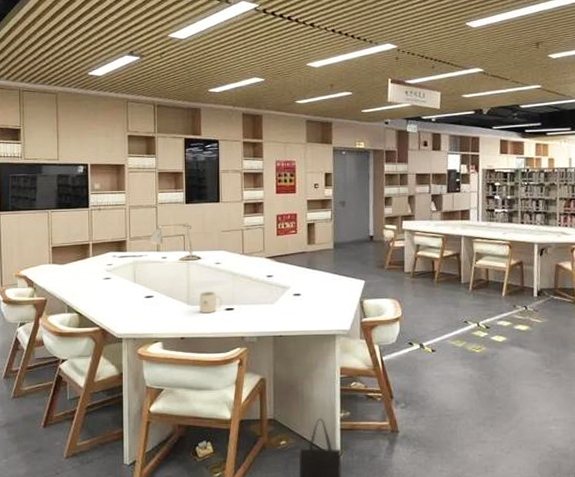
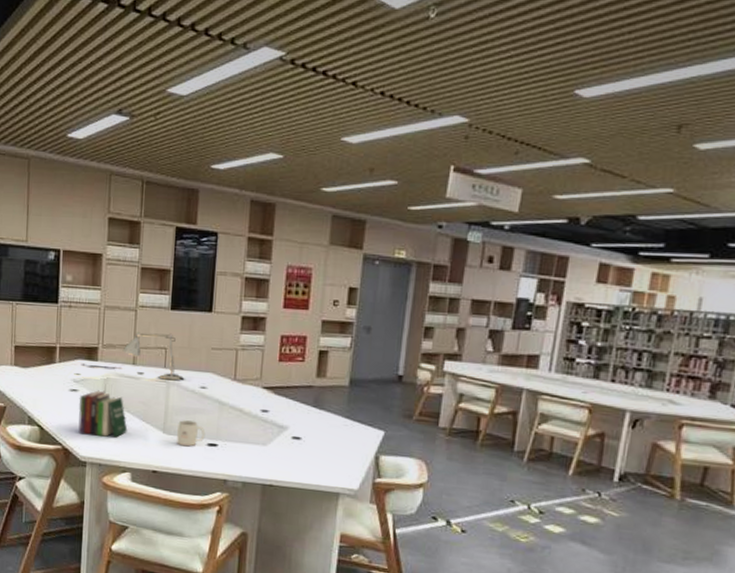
books: none [112,276,157,315] -> present [78,390,128,438]

